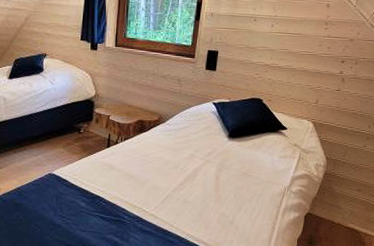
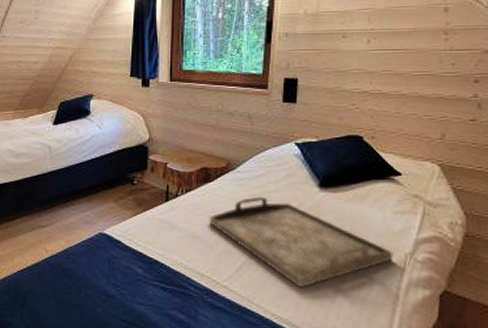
serving tray: none [142,144,277,214] -> present [209,196,394,288]

